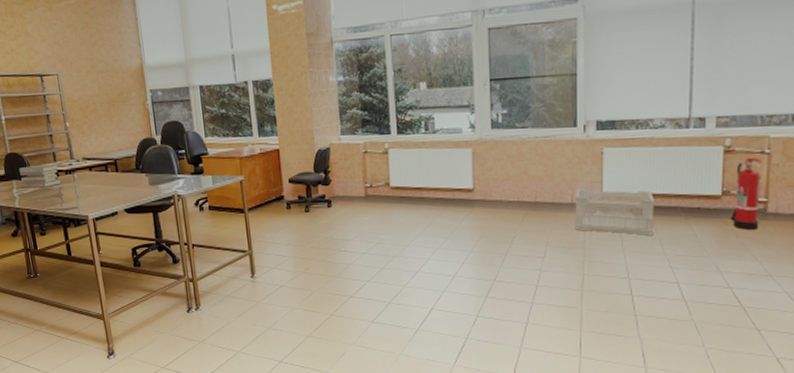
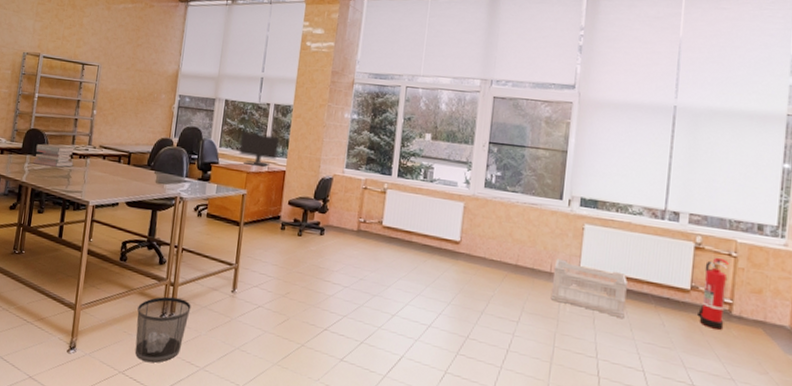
waste bin: none [163,292,215,355] -> present [135,296,191,363]
computer monitor: none [224,114,267,150] -> present [238,132,280,167]

